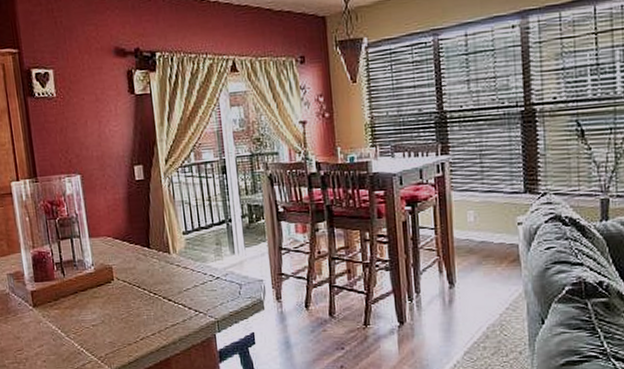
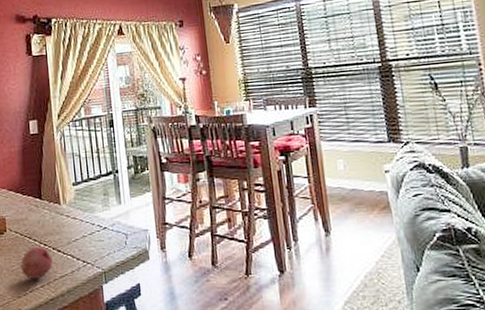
fruit: none [130,295,164,327] -> present [20,246,53,279]

